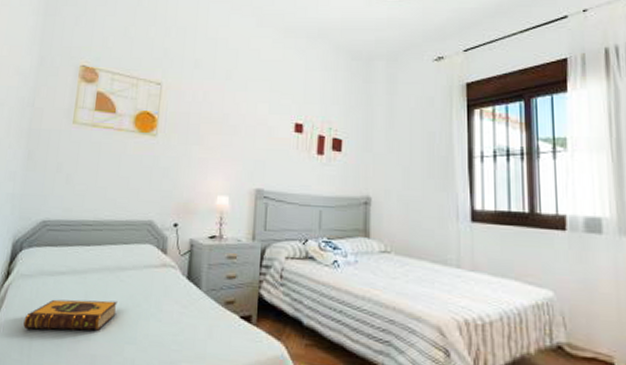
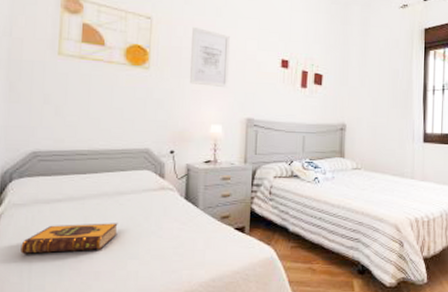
wall art: none [197,91,240,156] -> present [190,26,230,88]

